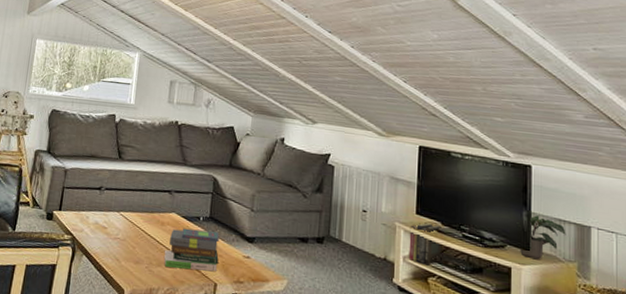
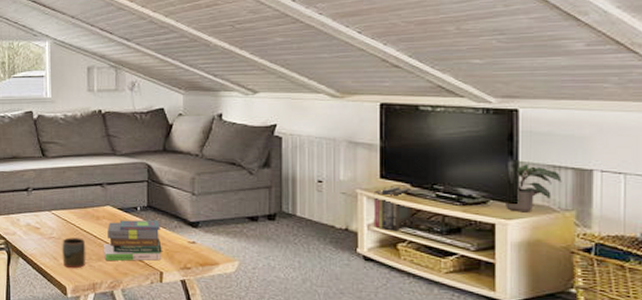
mug: none [124,240,149,272] -> present [62,237,86,268]

